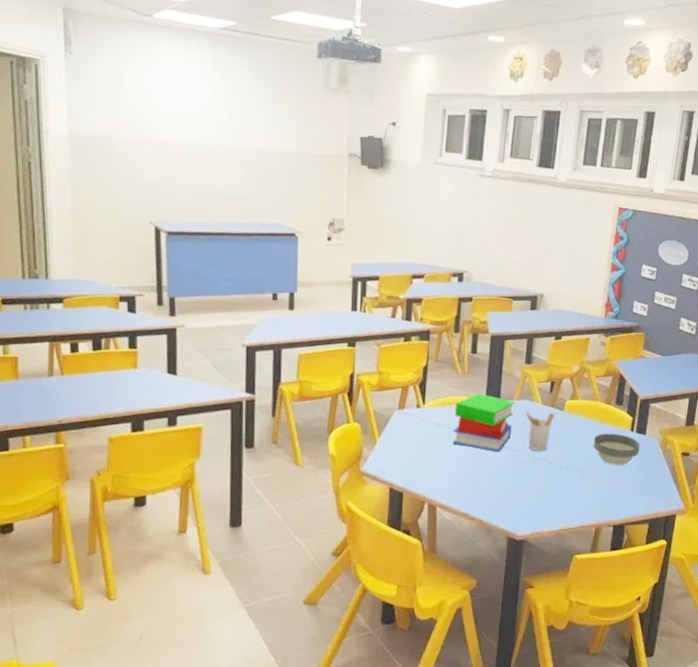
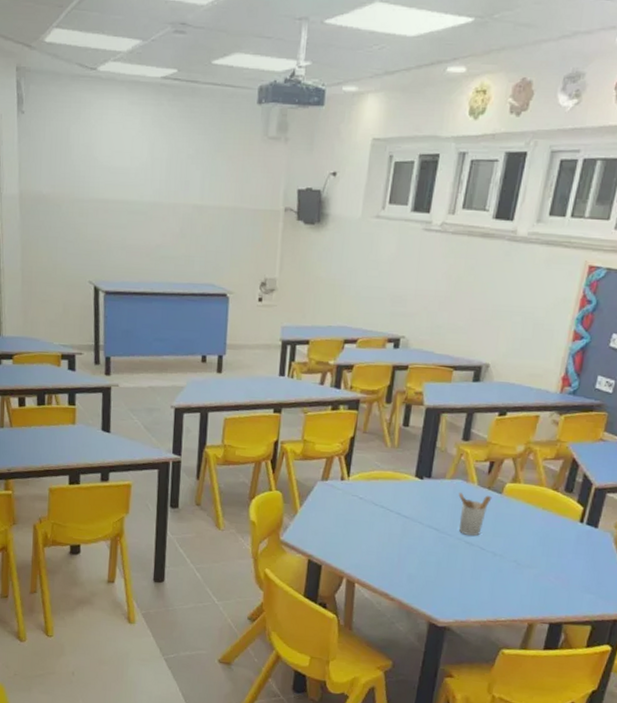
book: present [452,392,515,452] -> none [376,468,448,532]
bowl: present [593,433,641,465] -> none [533,522,590,559]

